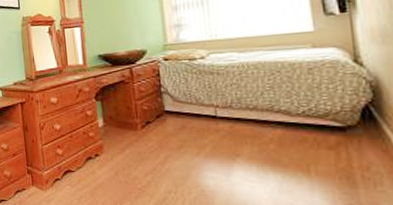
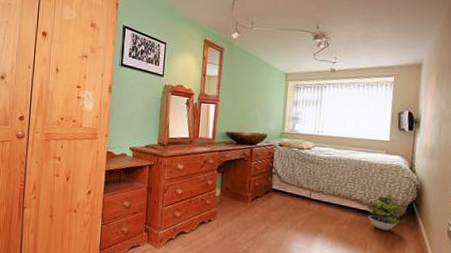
potted plant: none [298,97,355,146] -> present [367,193,403,231]

